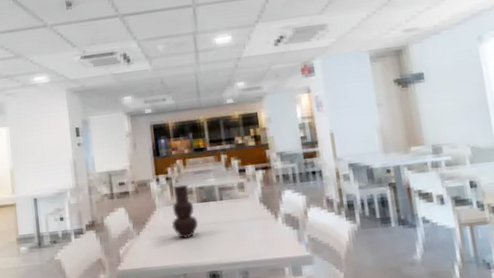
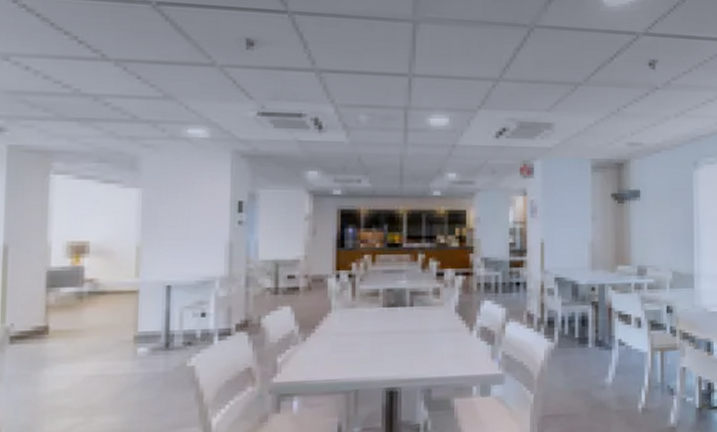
vase: present [171,184,199,239] -> none [348,284,381,348]

